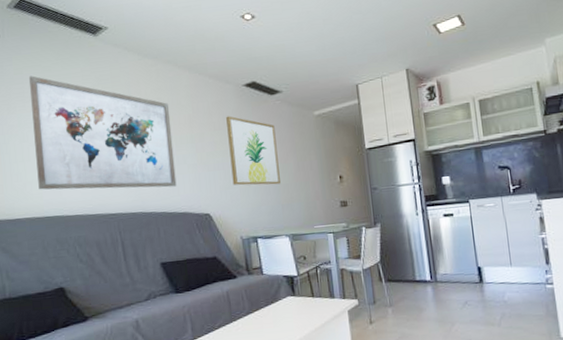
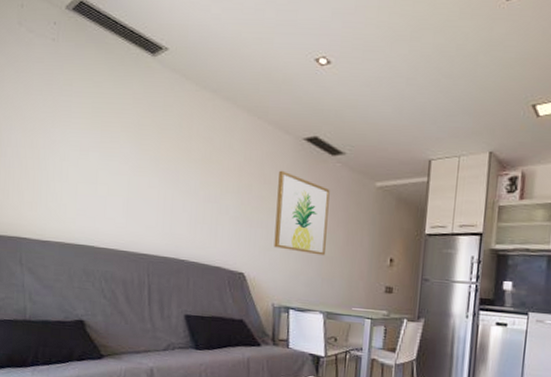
wall art: present [28,75,177,190] -> none [72,89,221,238]

